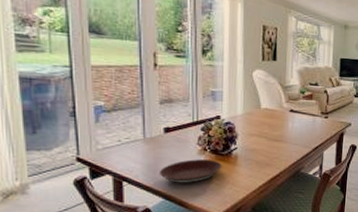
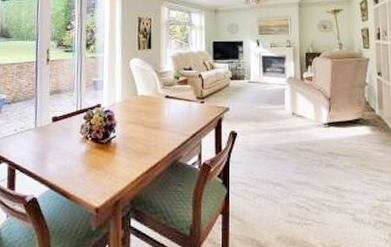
plate: present [158,159,222,183] -> none [46,148,102,172]

